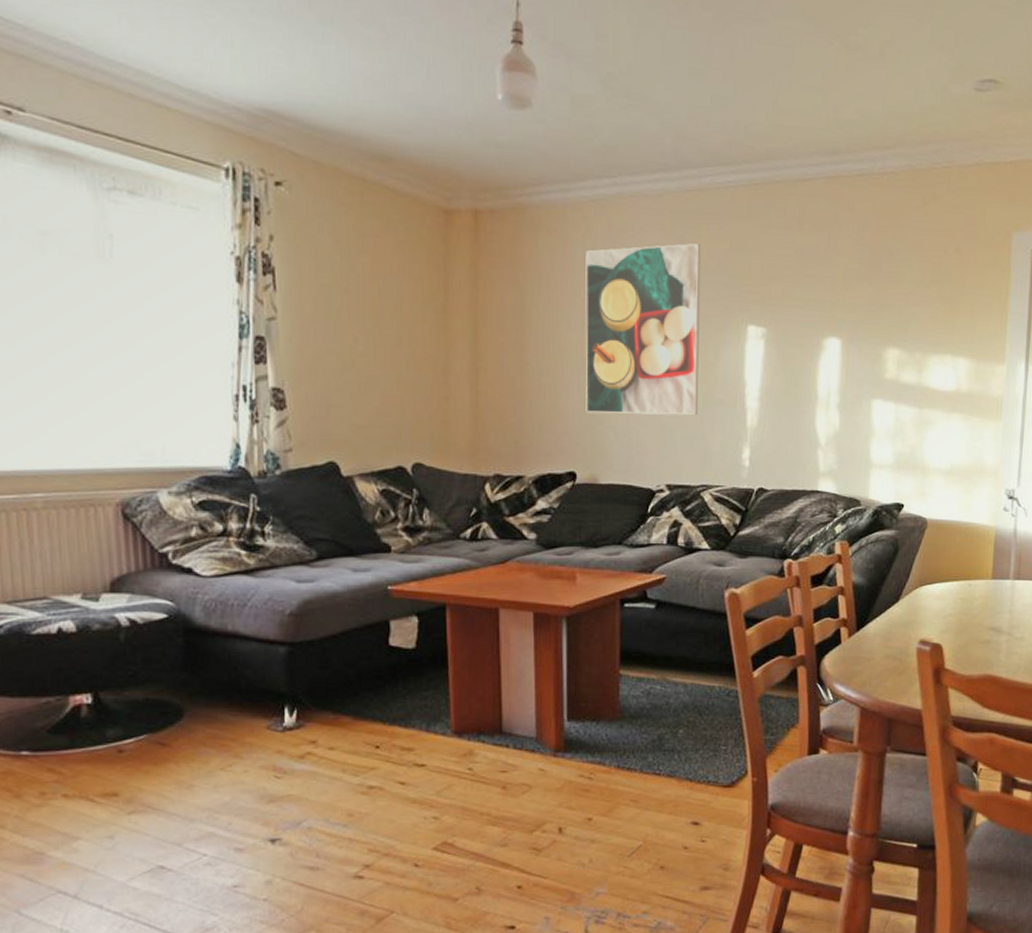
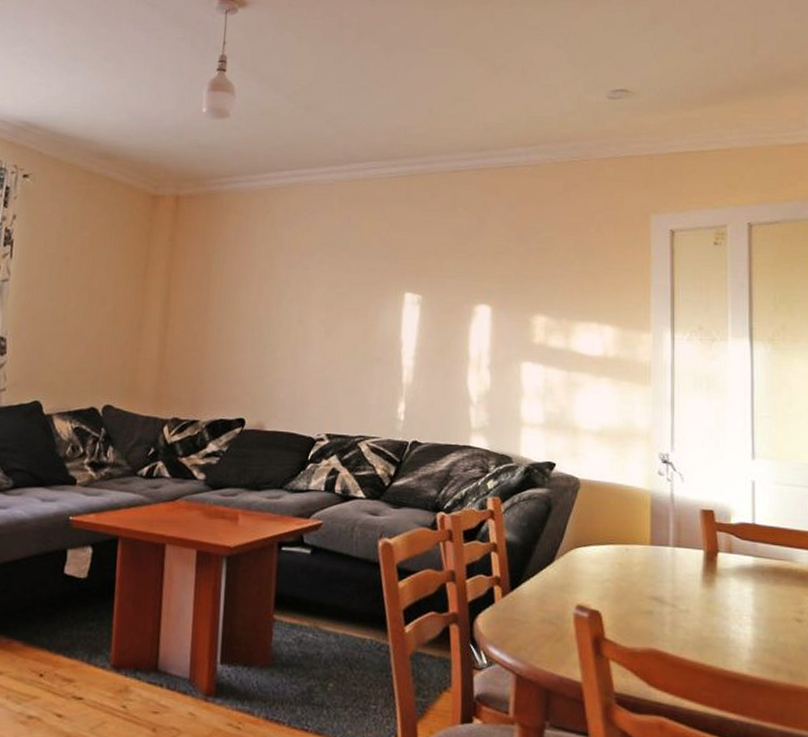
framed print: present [585,243,701,415] -> none [257,222,365,371]

